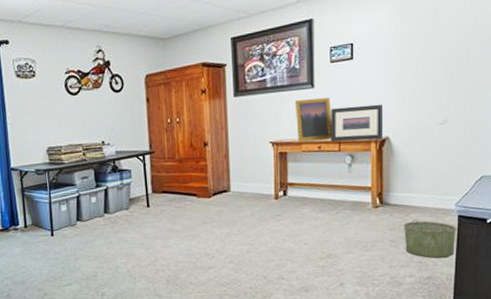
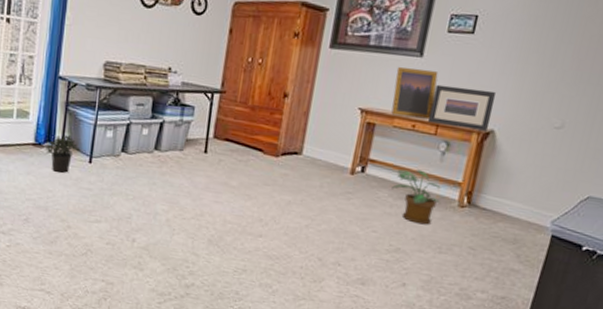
potted plant: none [12,215,41,250] -> present [45,134,80,173]
potted plant: none [313,183,357,230] -> present [392,169,441,225]
basket: present [404,220,456,258] -> none [484,230,547,280]

